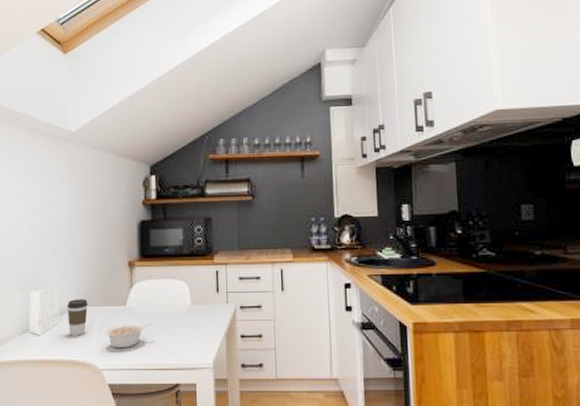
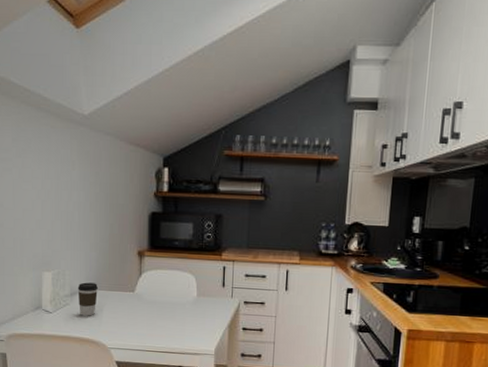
legume: present [105,323,152,349] -> none [114,308,159,331]

